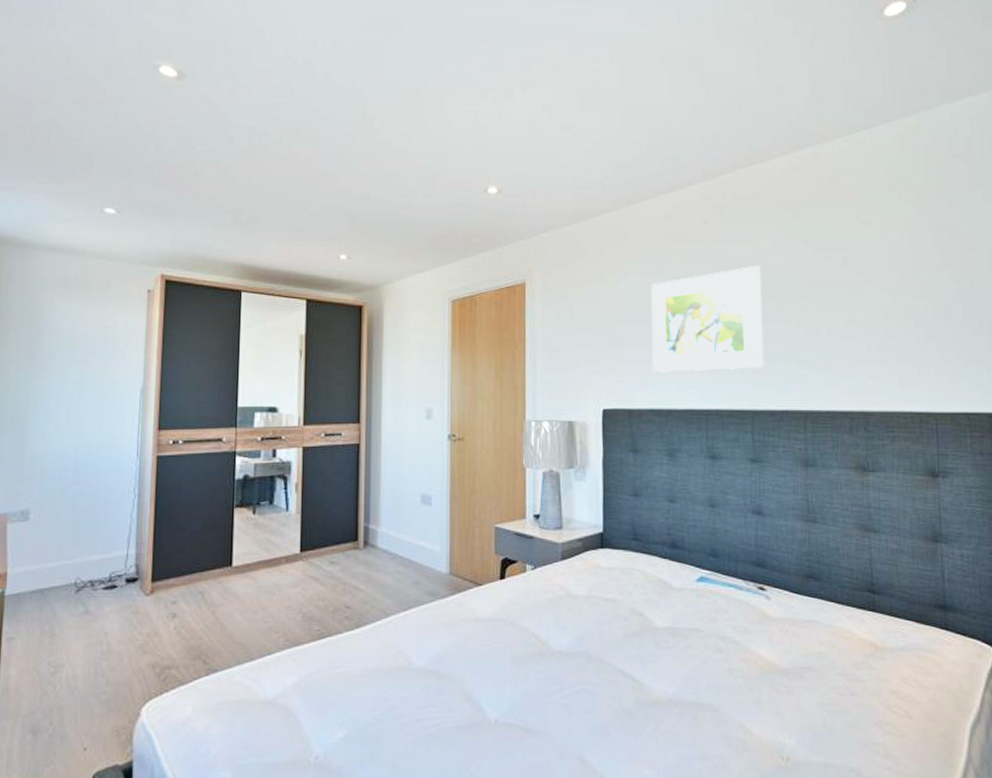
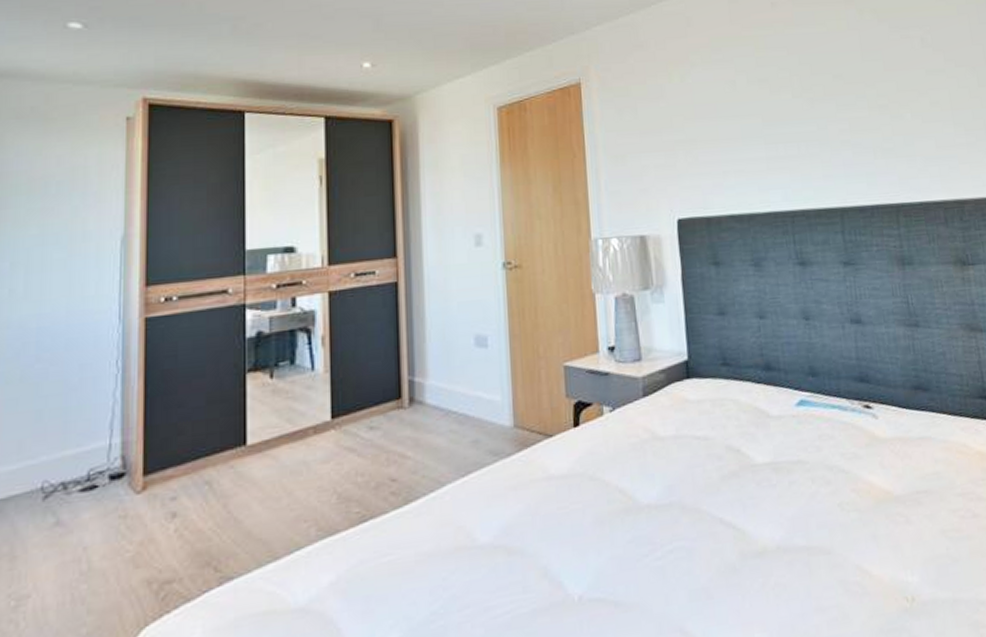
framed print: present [651,265,764,372] -> none [720,49,849,173]

